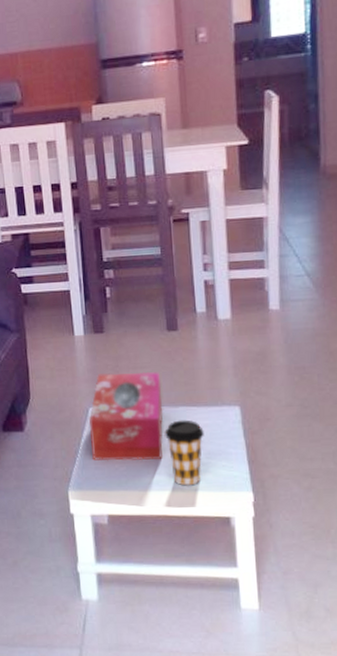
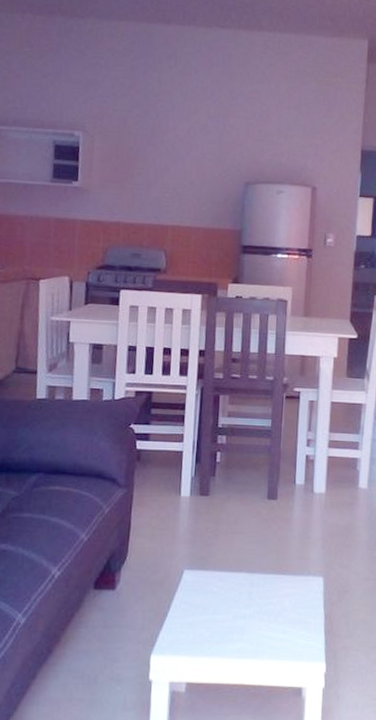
tissue box: present [88,371,164,461] -> none [180,536,256,627]
coffee cup: present [164,420,204,486] -> none [251,587,289,654]

